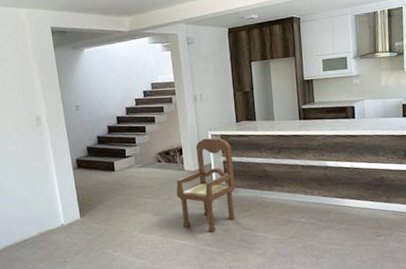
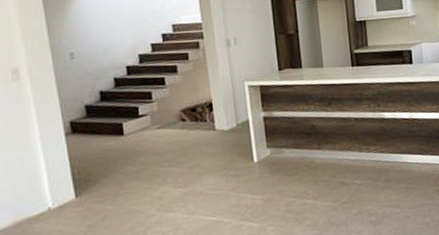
dining chair: present [176,138,236,233] -> none [205,89,280,204]

